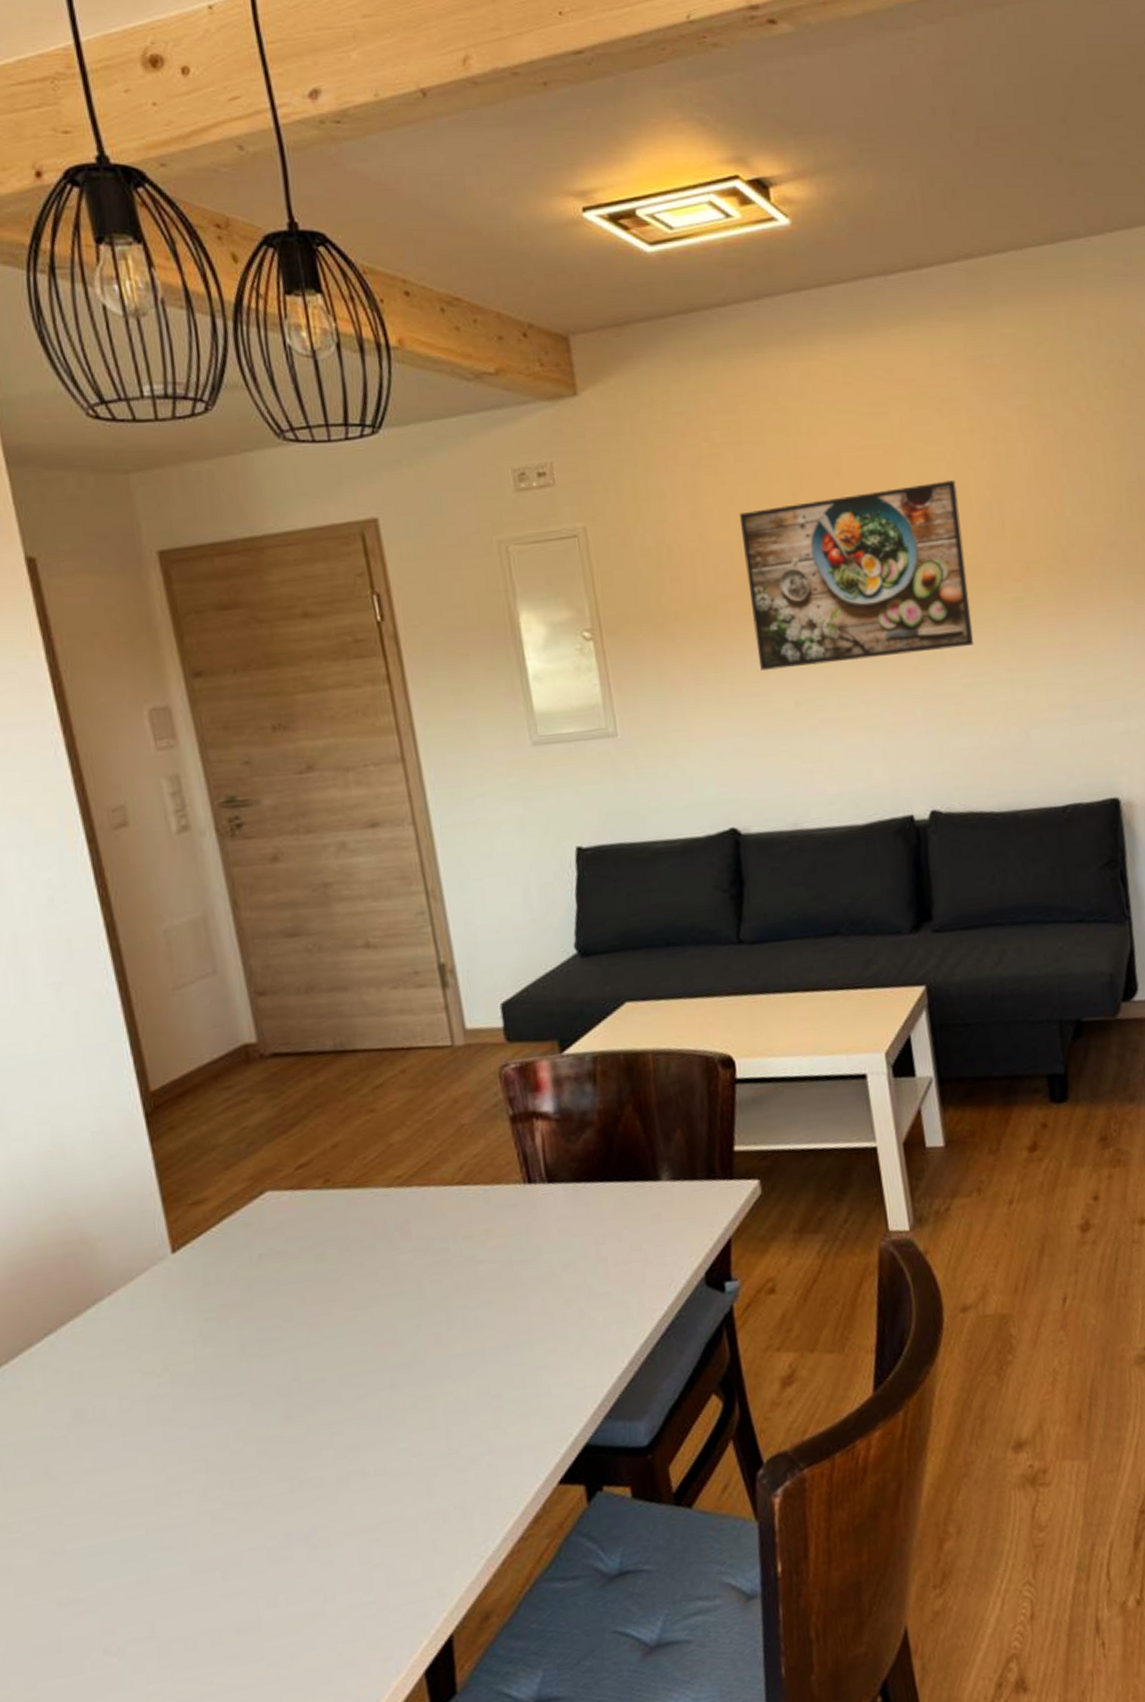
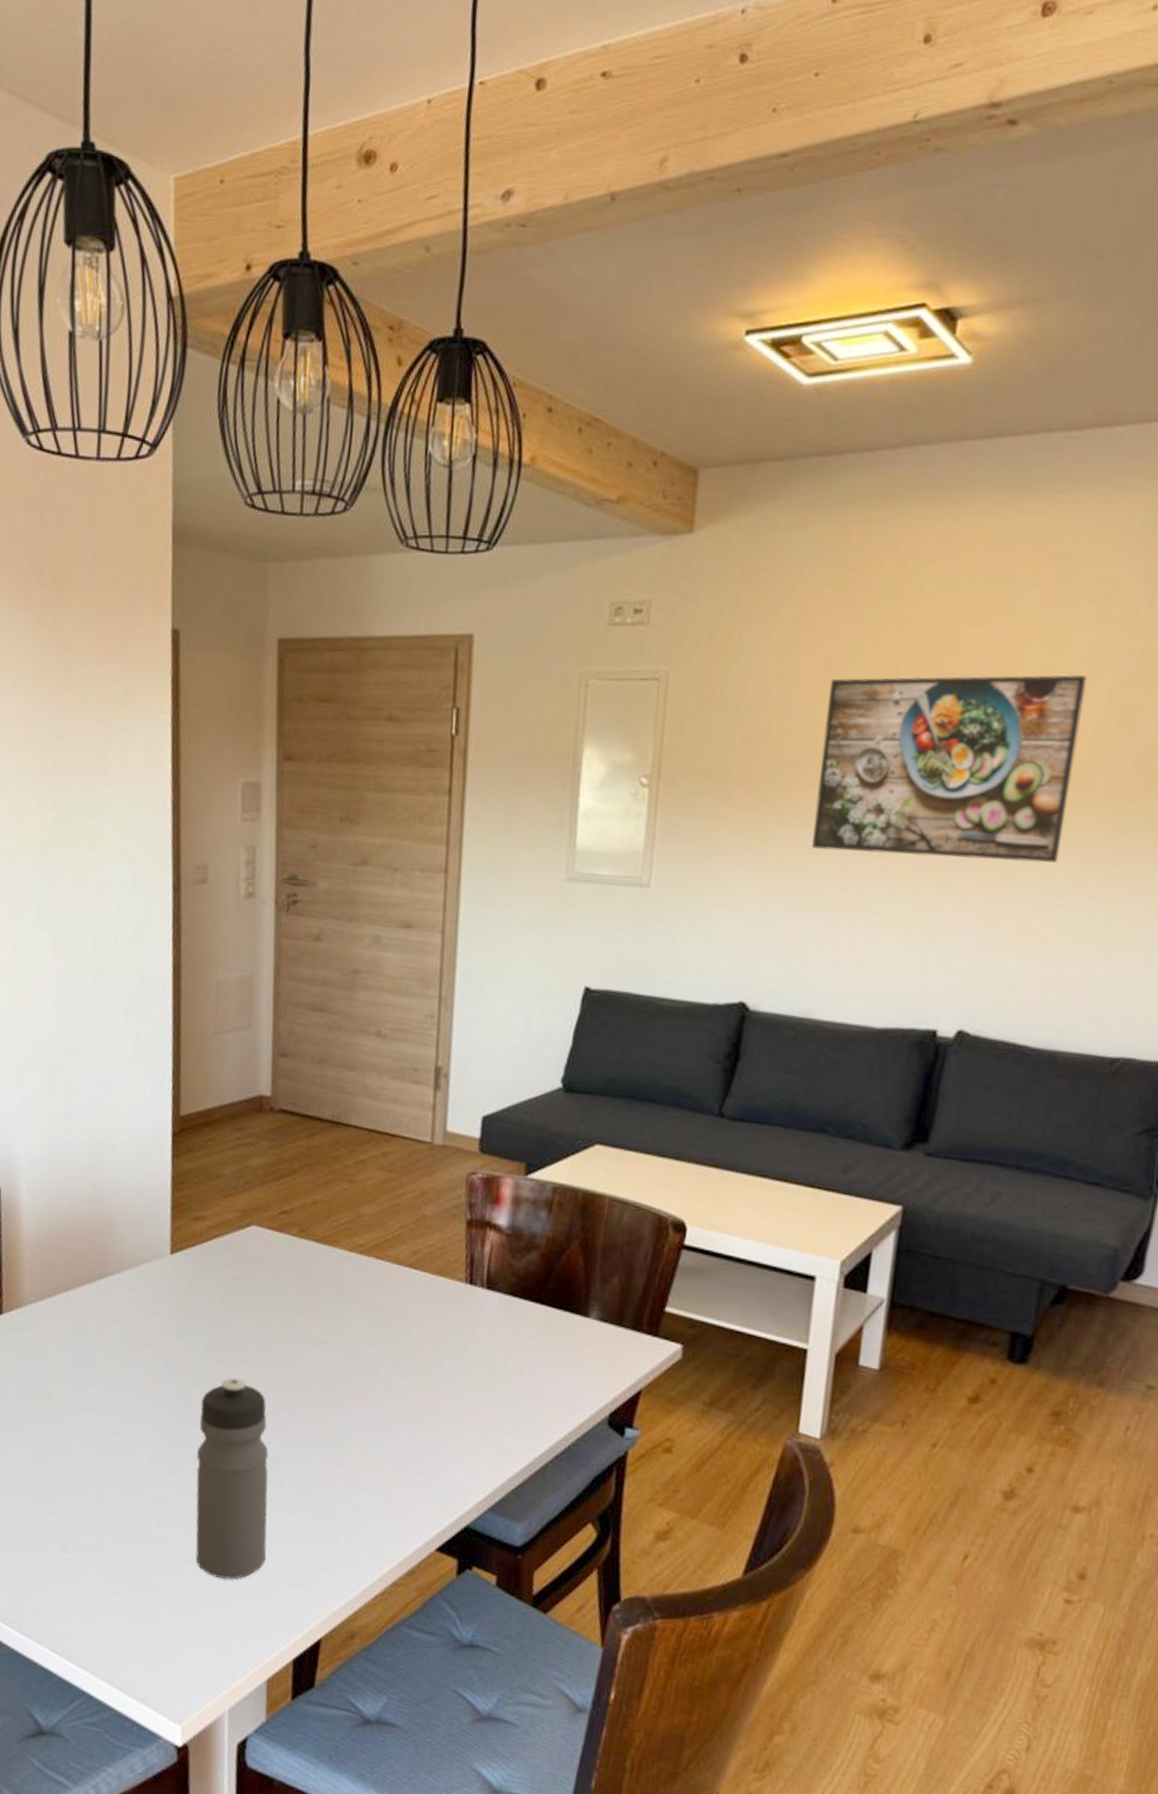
water bottle: none [247,1369,367,1613] -> present [196,1377,269,1580]

